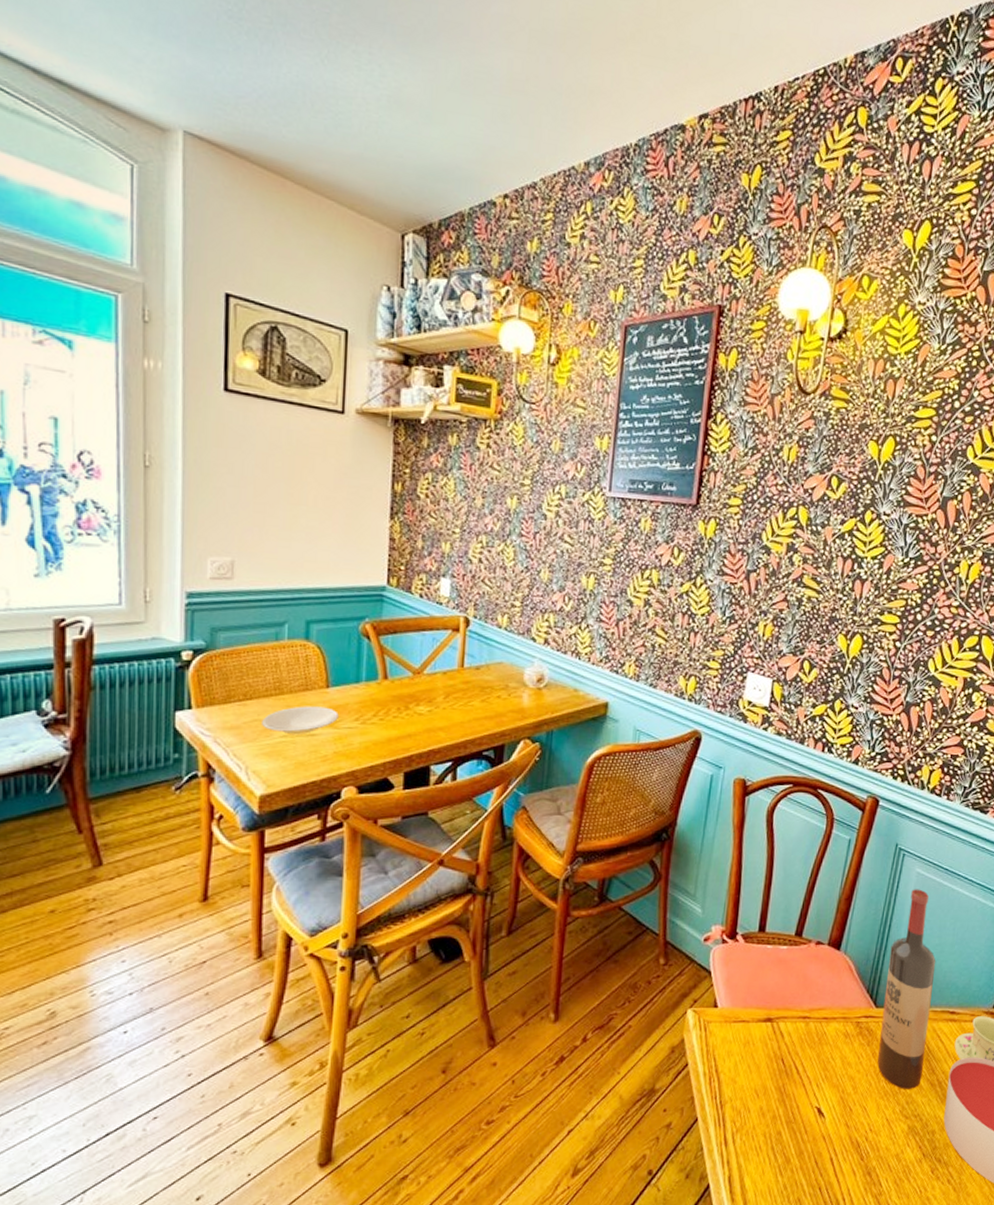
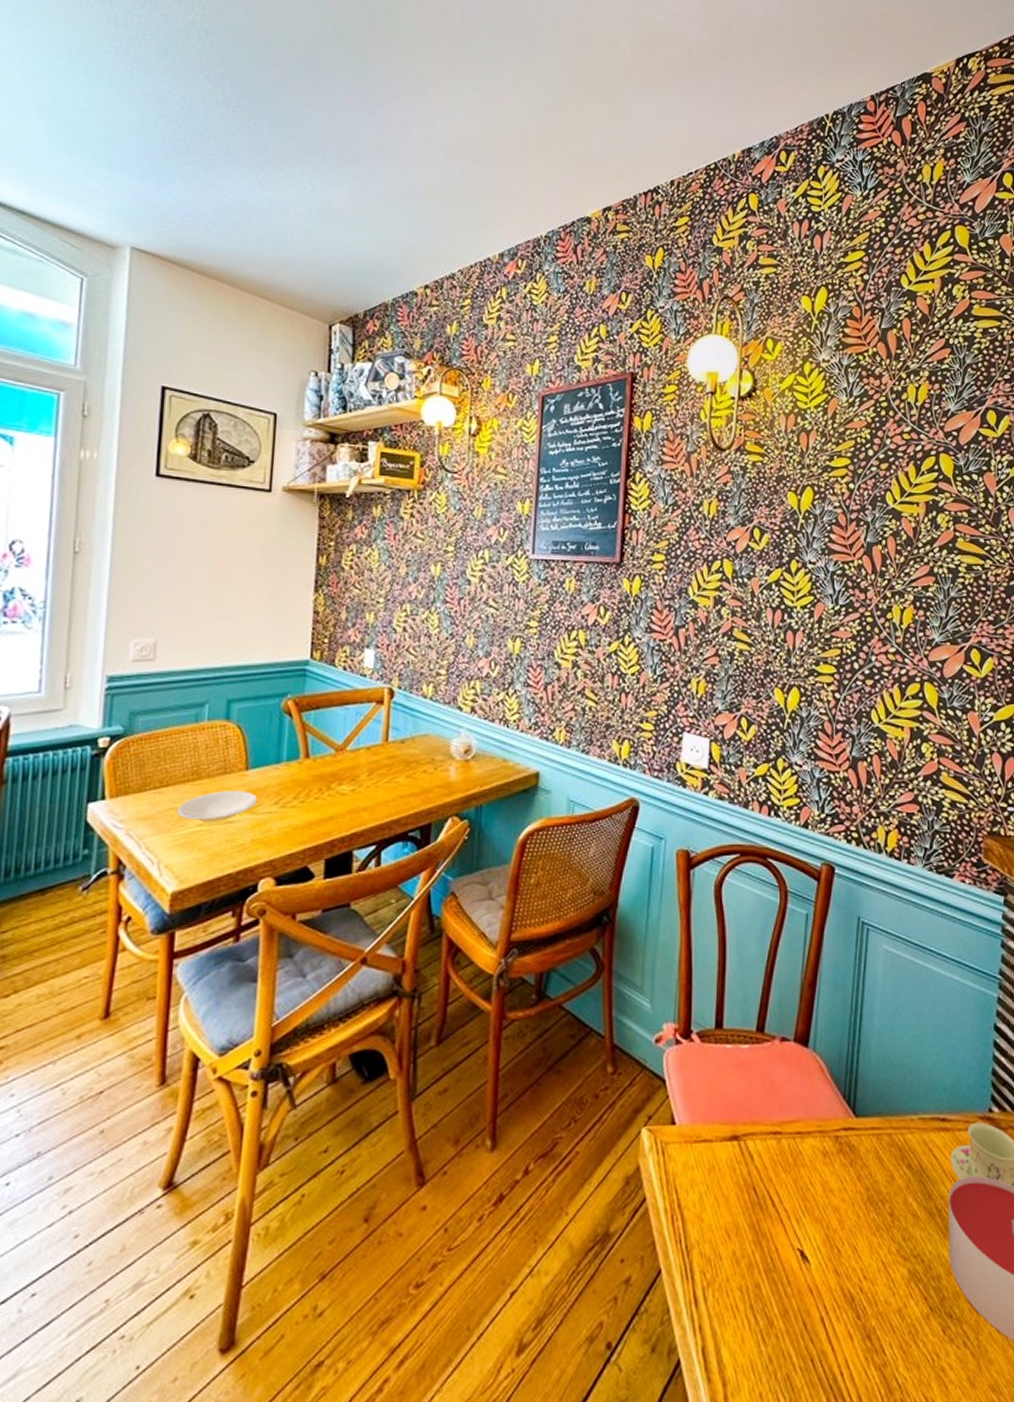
wine bottle: present [877,889,936,1089] -> none [863,969,918,1222]

